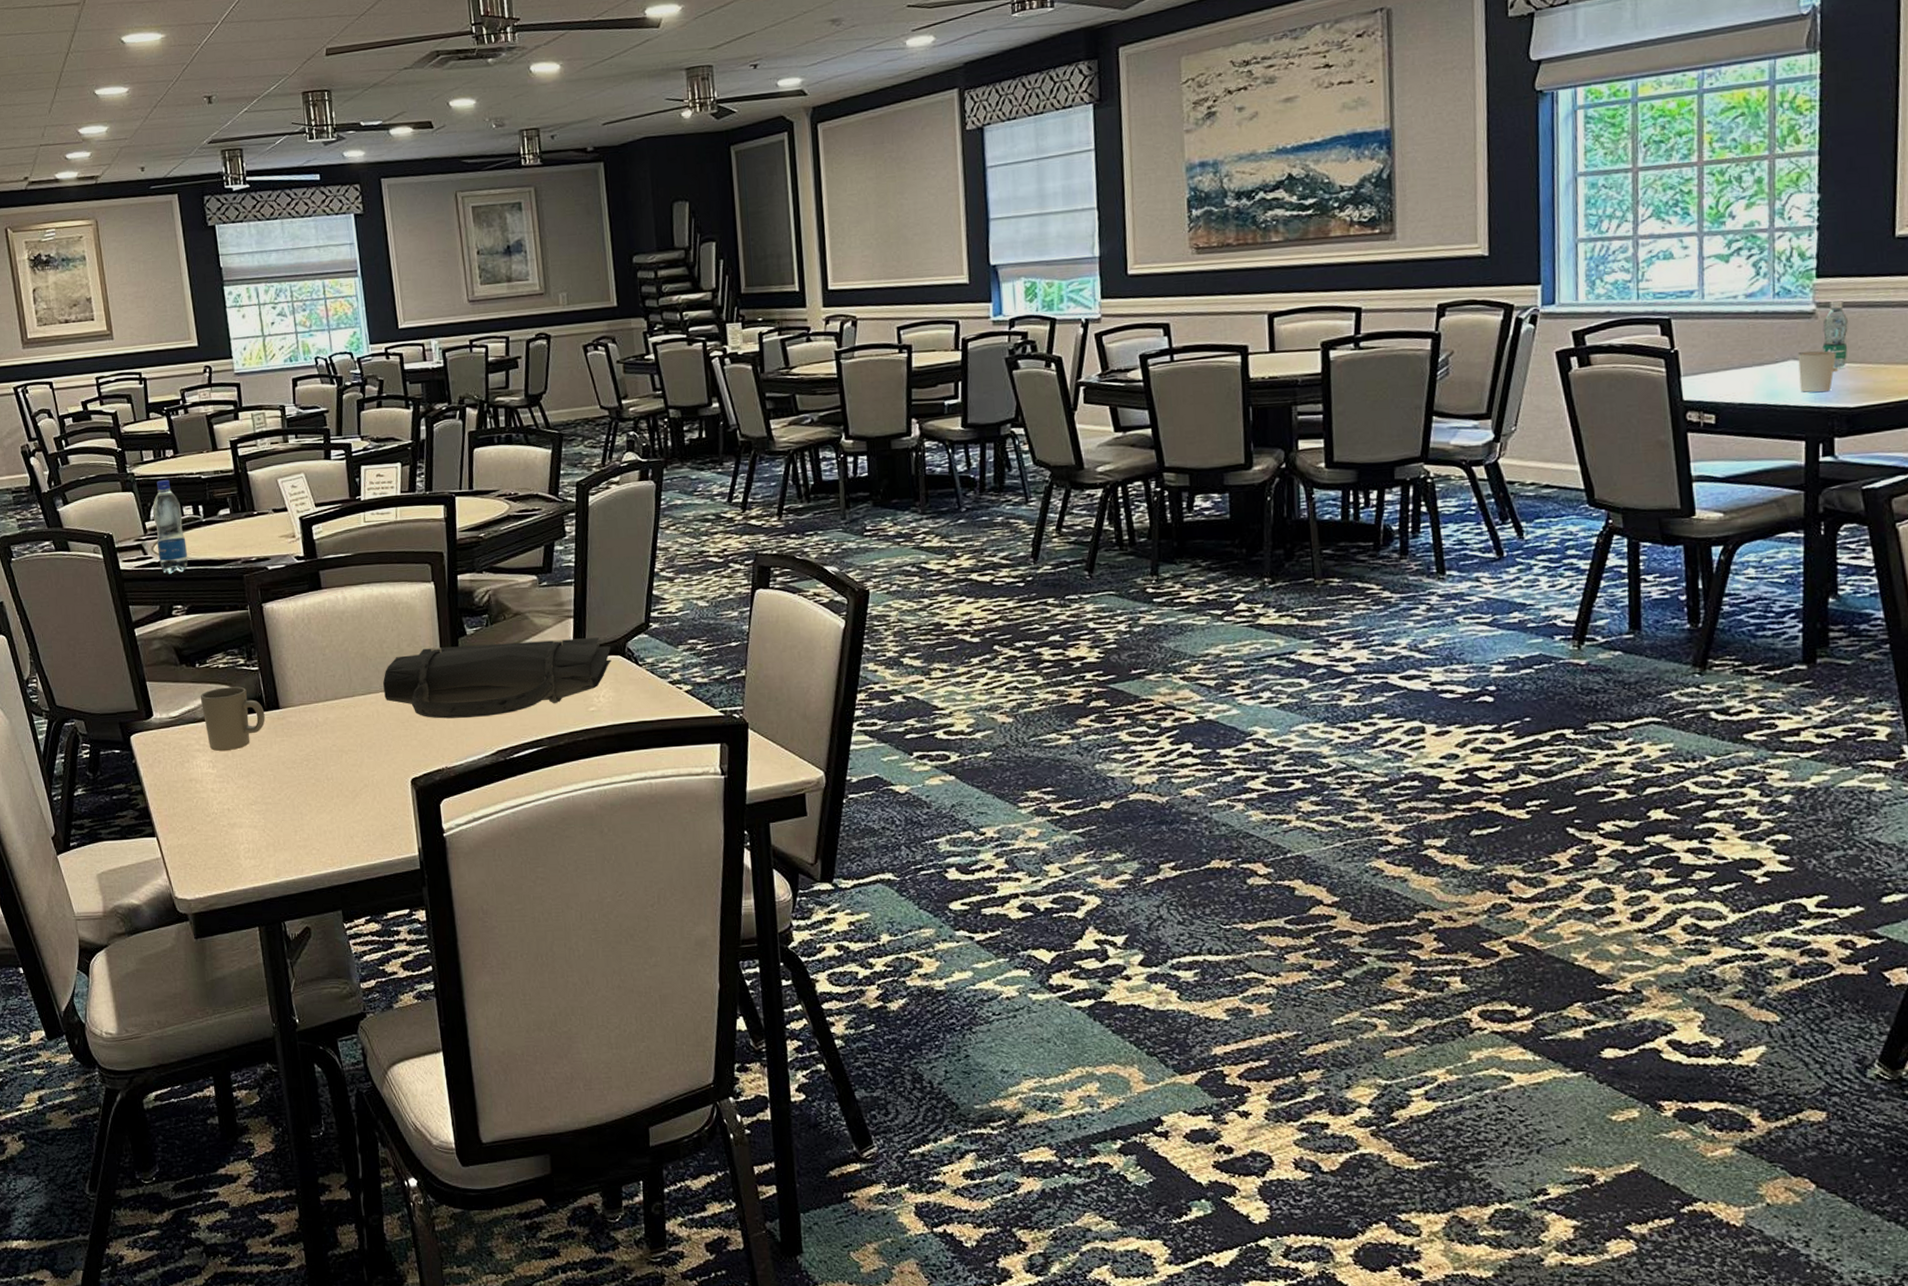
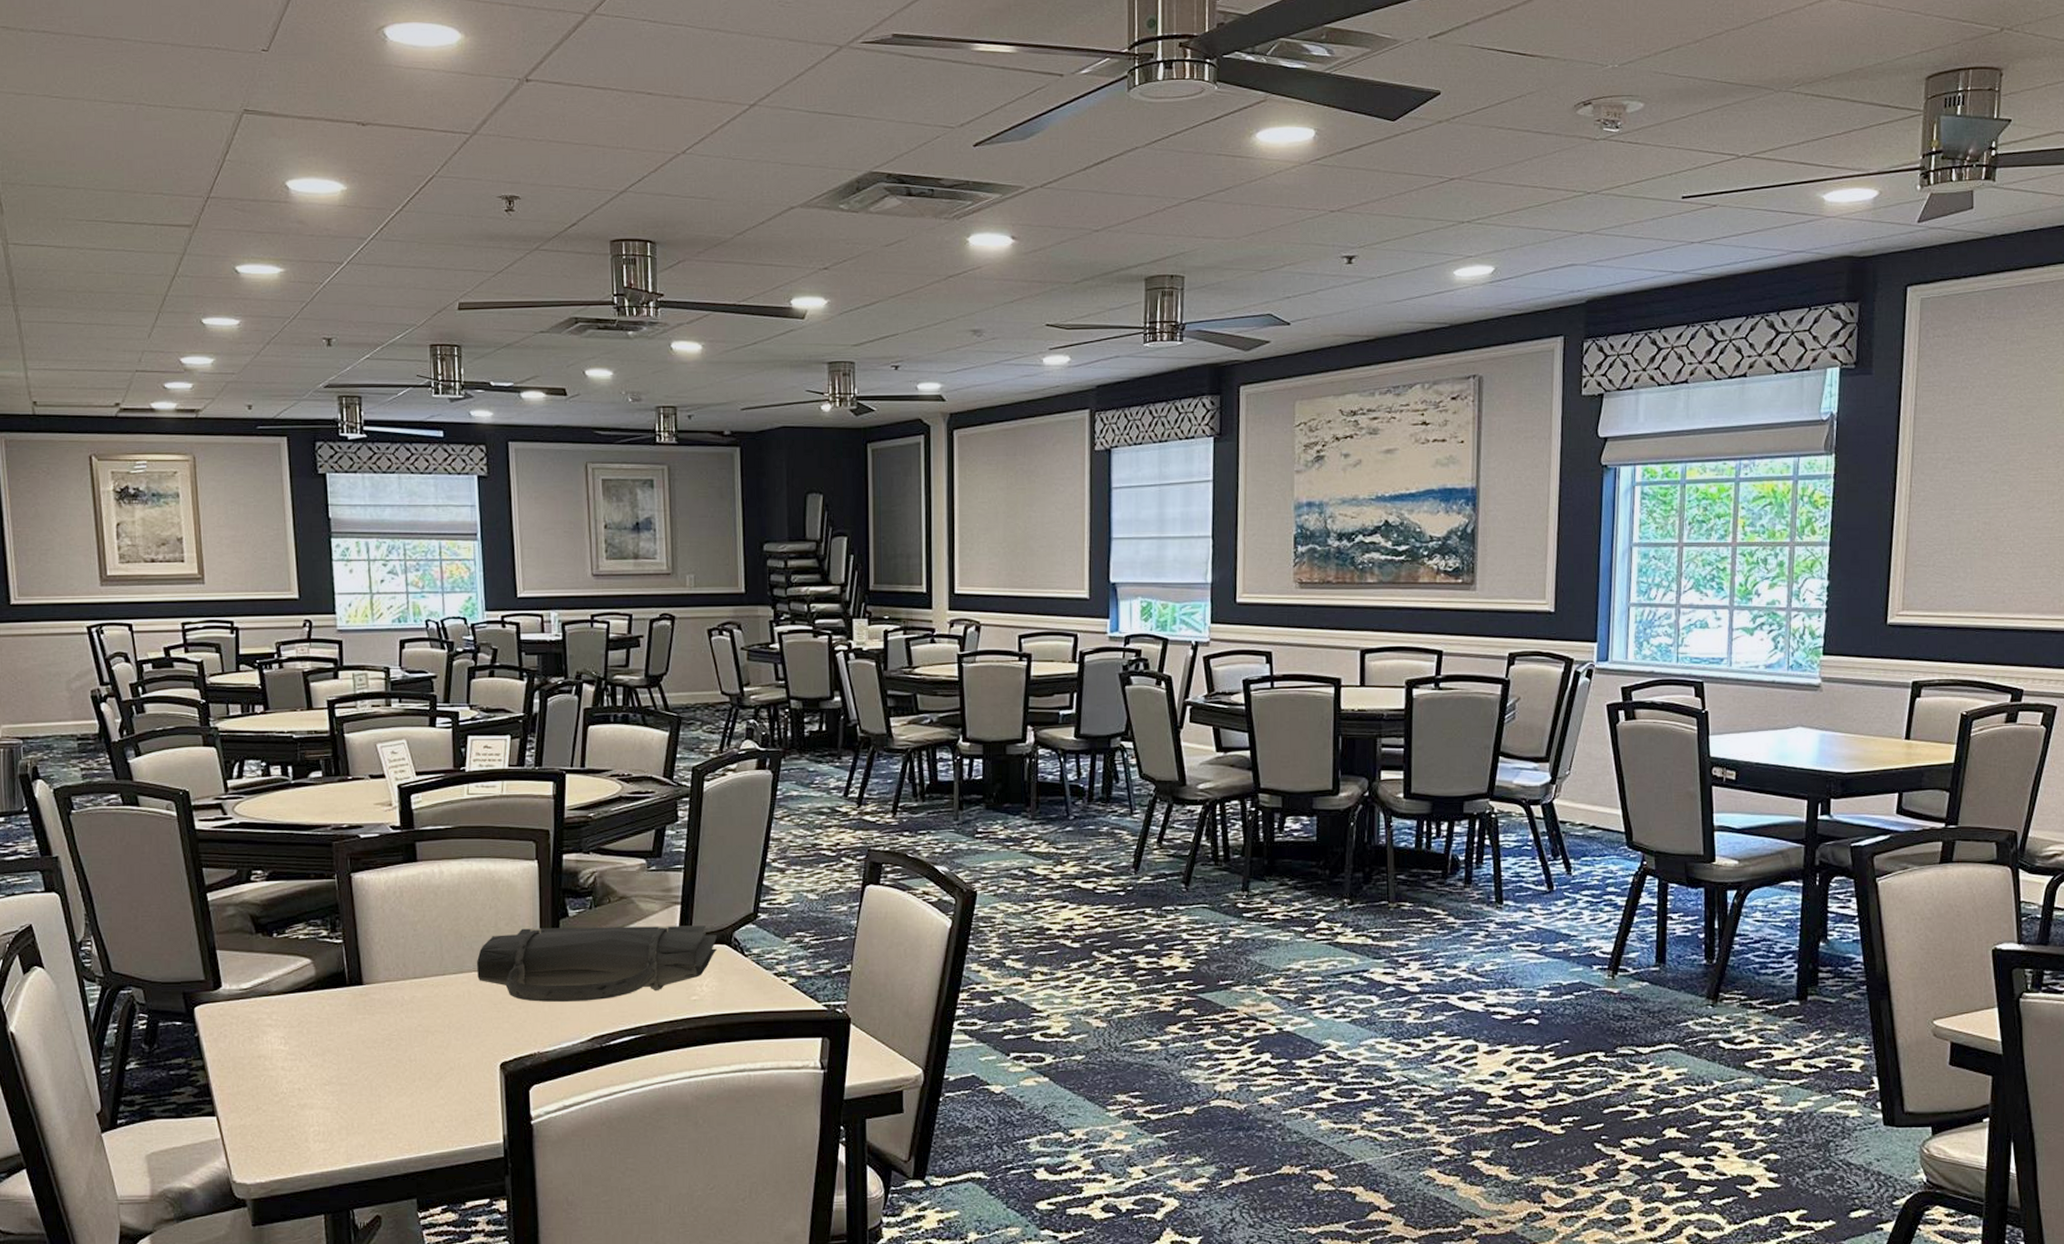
bottle: present [152,479,189,574] -> none [236,736,273,837]
mug: present [200,686,265,751] -> none [276,959,346,1027]
cup: present [1797,350,1838,393] -> none [1805,720,1836,758]
bottle: present [1821,300,1849,370] -> none [1824,676,1847,738]

